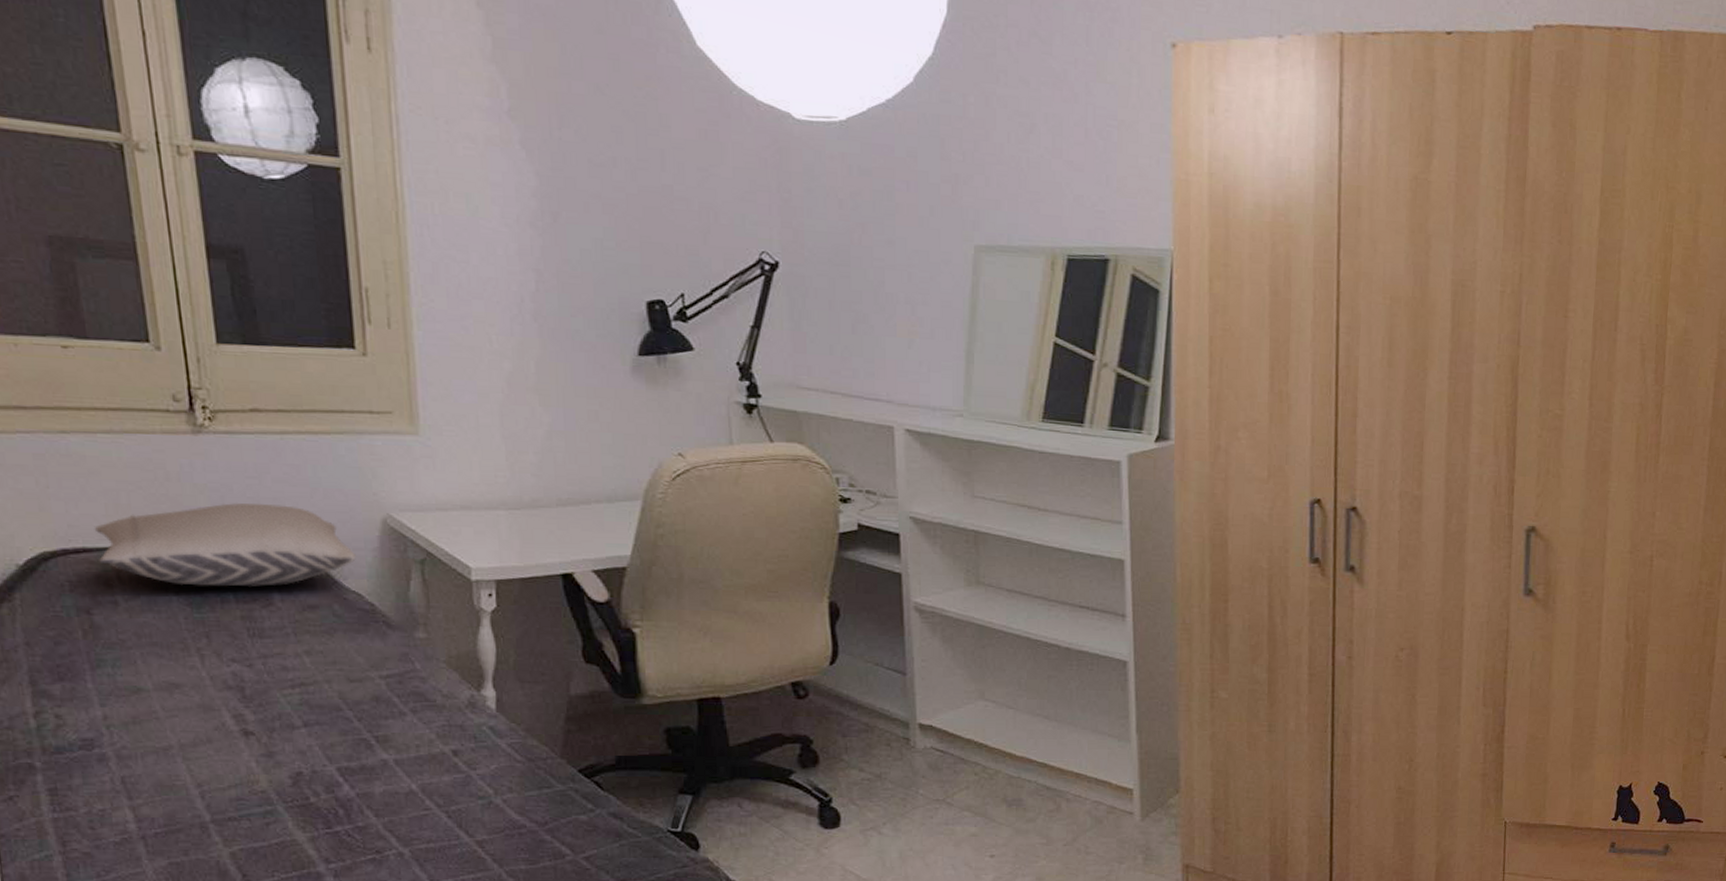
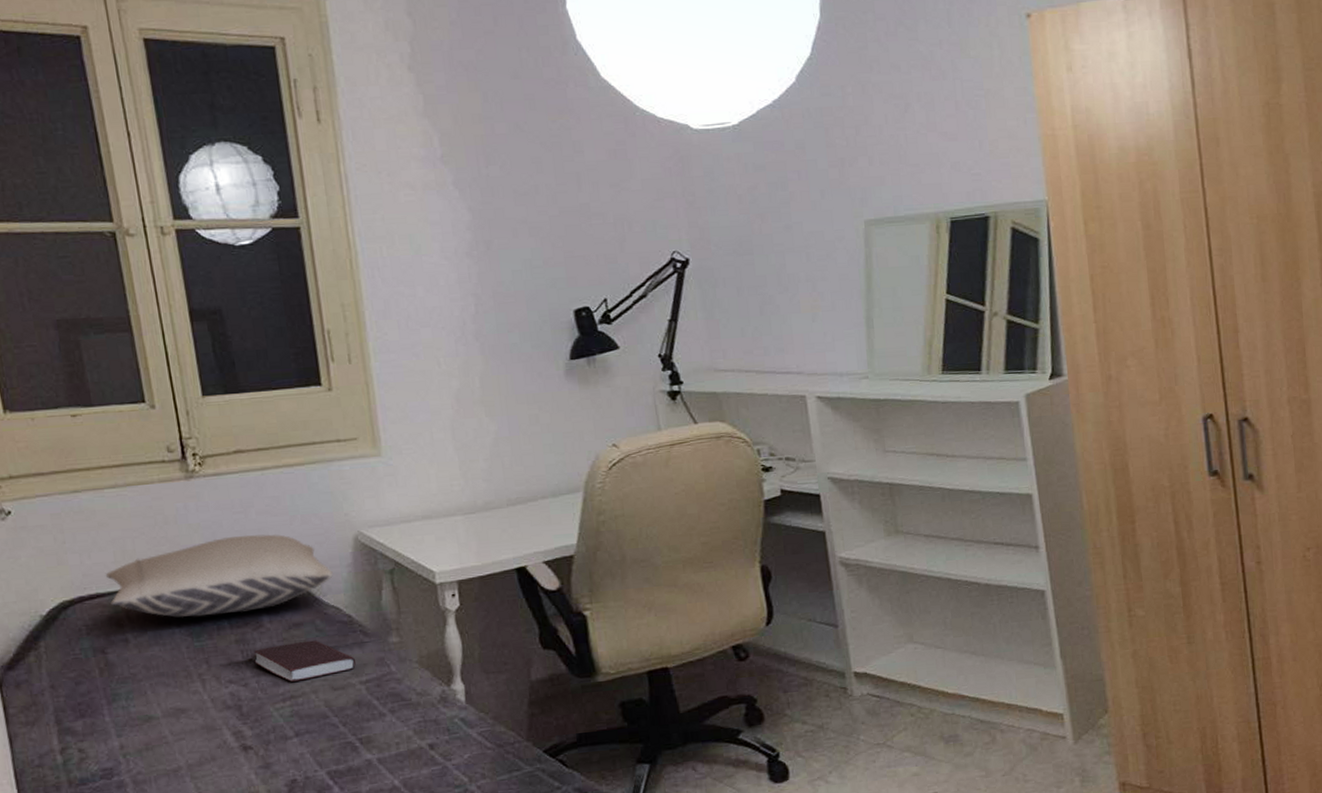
book: none [261,625,376,668] -> present [254,640,356,682]

